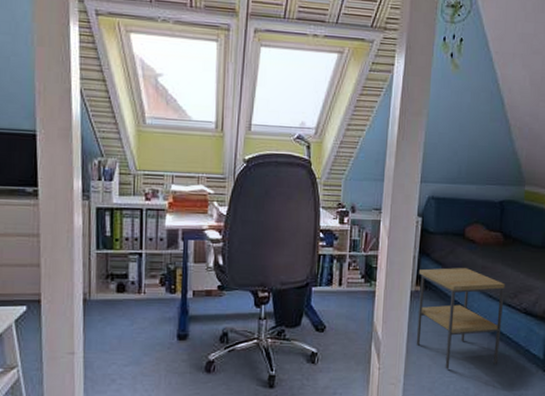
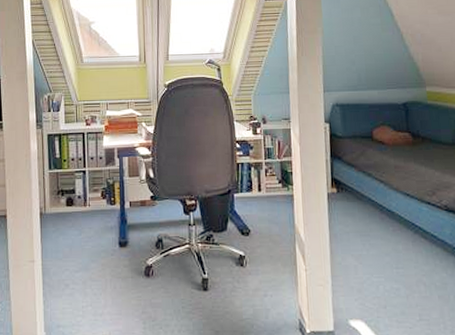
side table: present [416,268,505,369] -> none [332,168,426,270]

